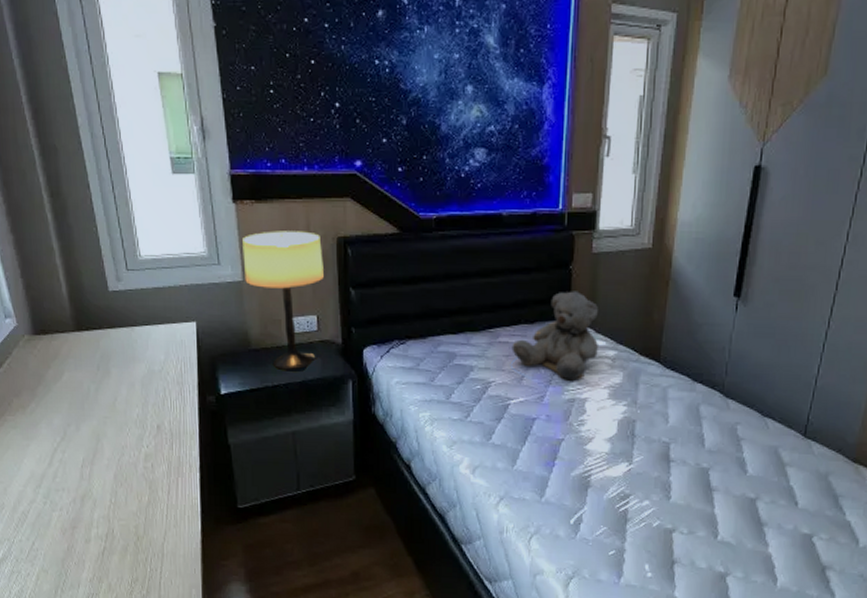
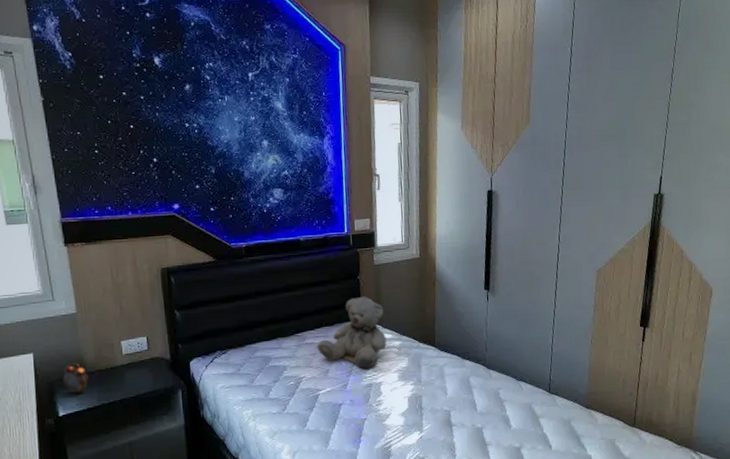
alarm clock: none [226,337,253,373] -> present [63,363,89,394]
table lamp: present [242,231,325,371] -> none [75,265,152,389]

